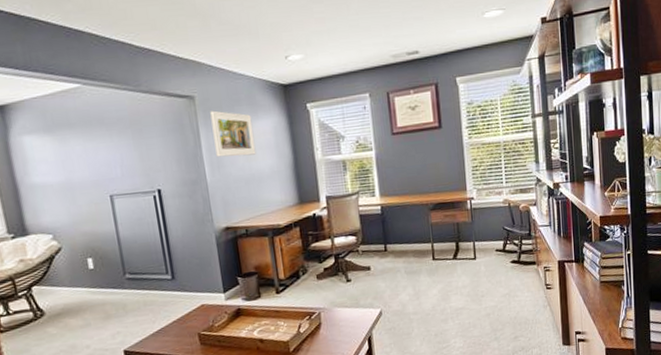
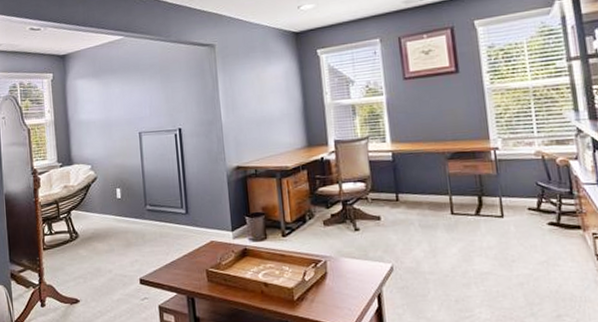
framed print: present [210,110,257,158] -> none [228,57,268,100]

